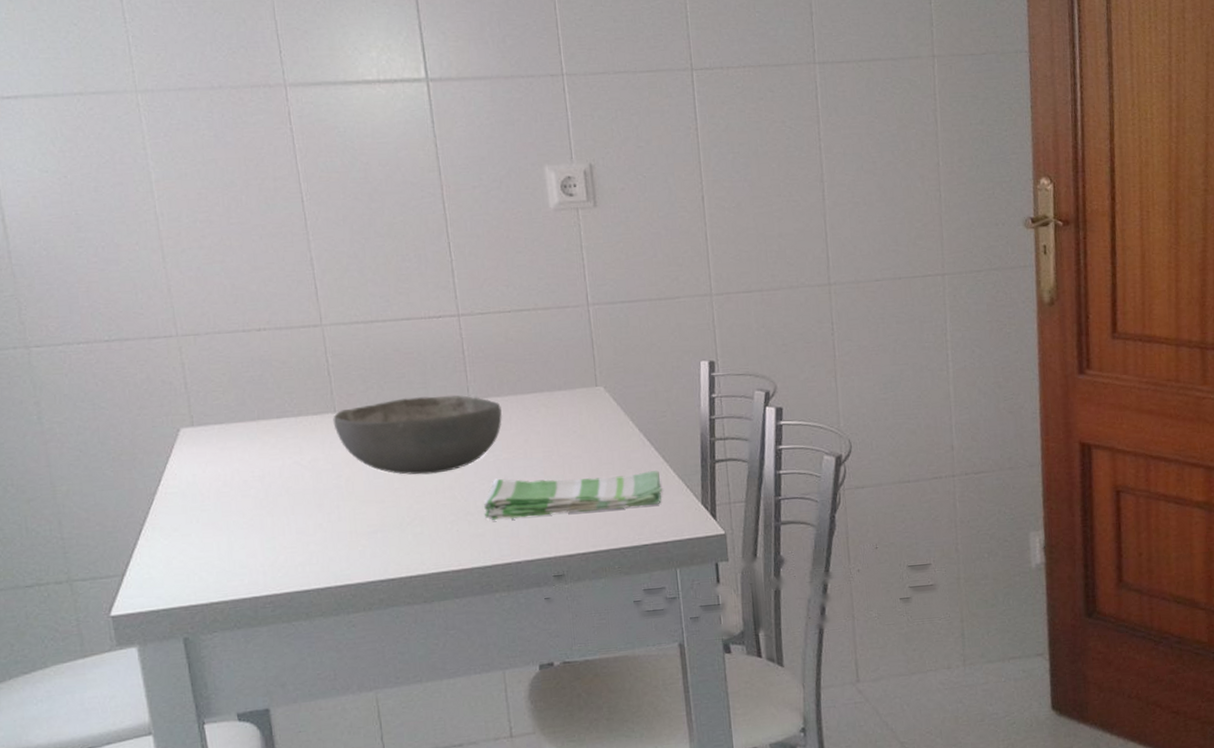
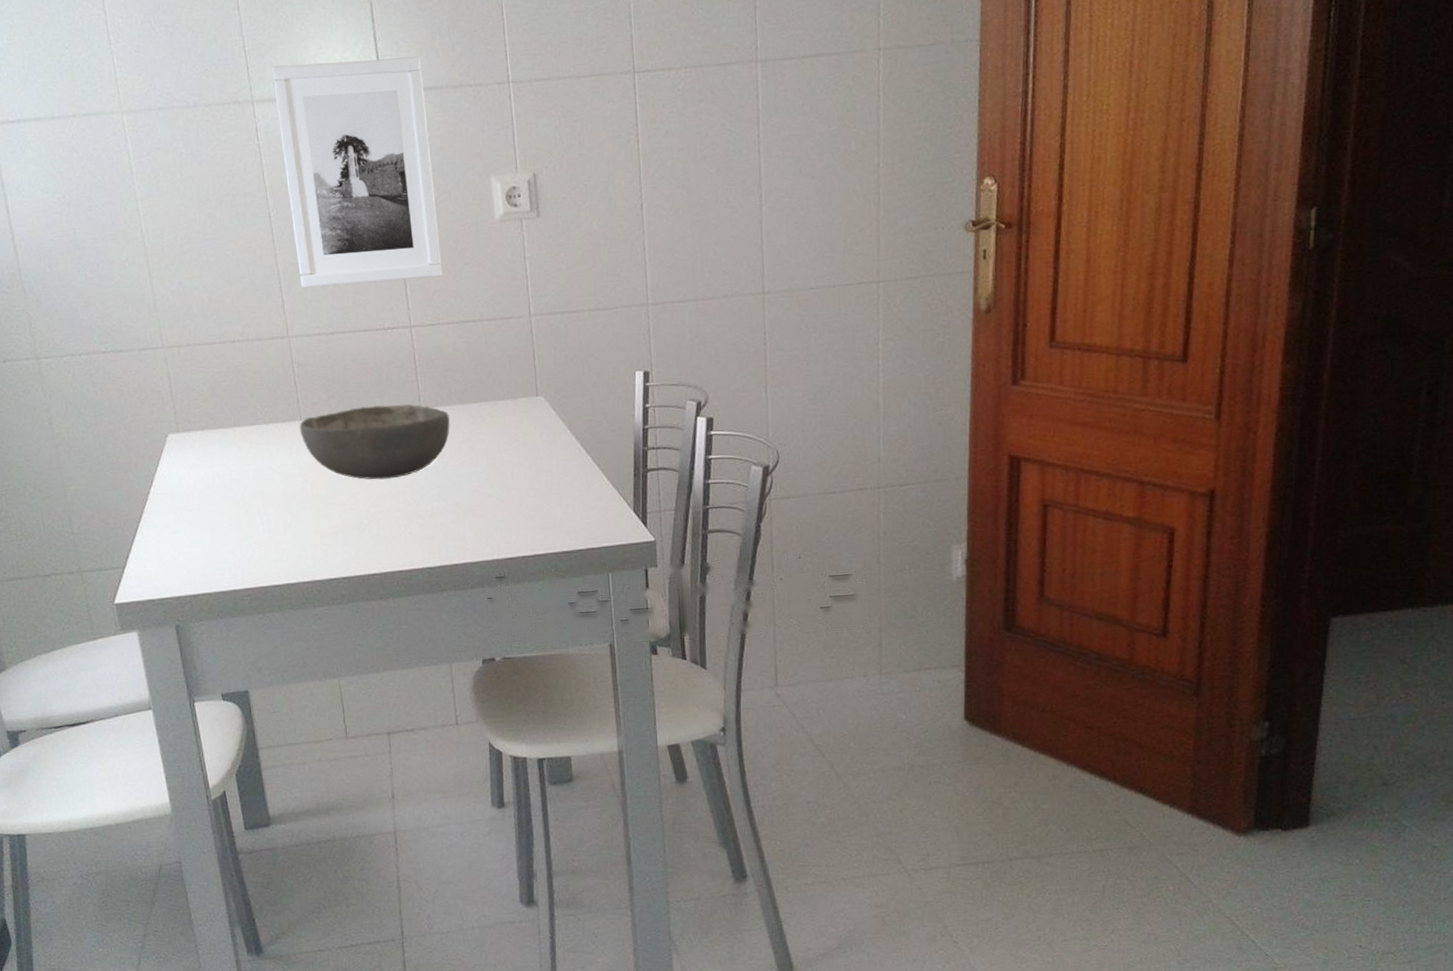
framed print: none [306,47,493,275] -> present [271,56,442,288]
dish towel: present [484,470,663,520] -> none [433,478,598,524]

